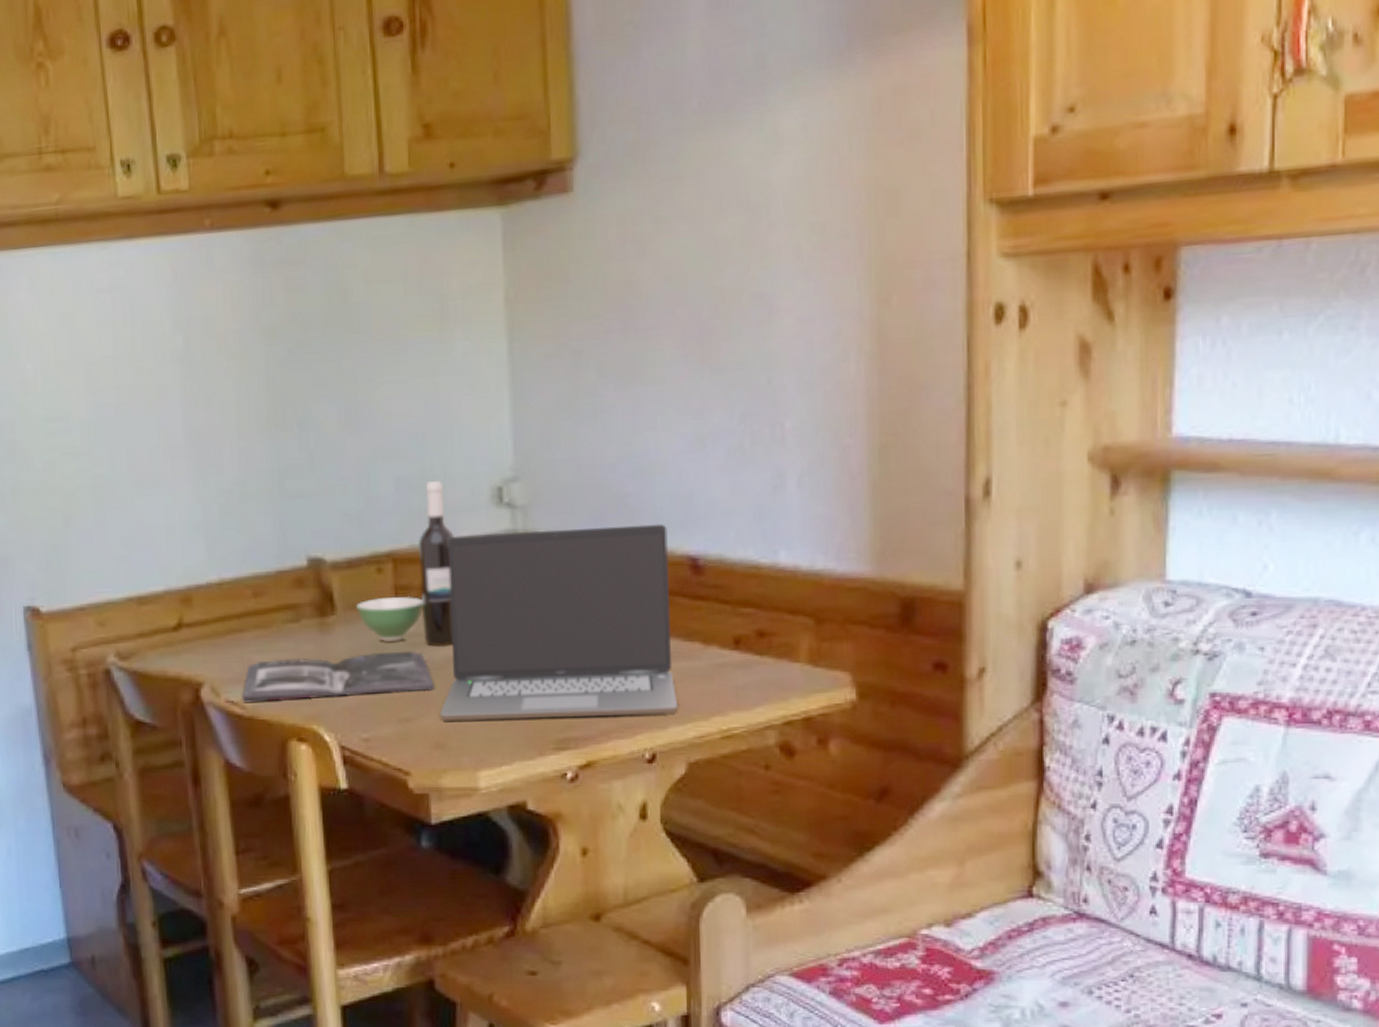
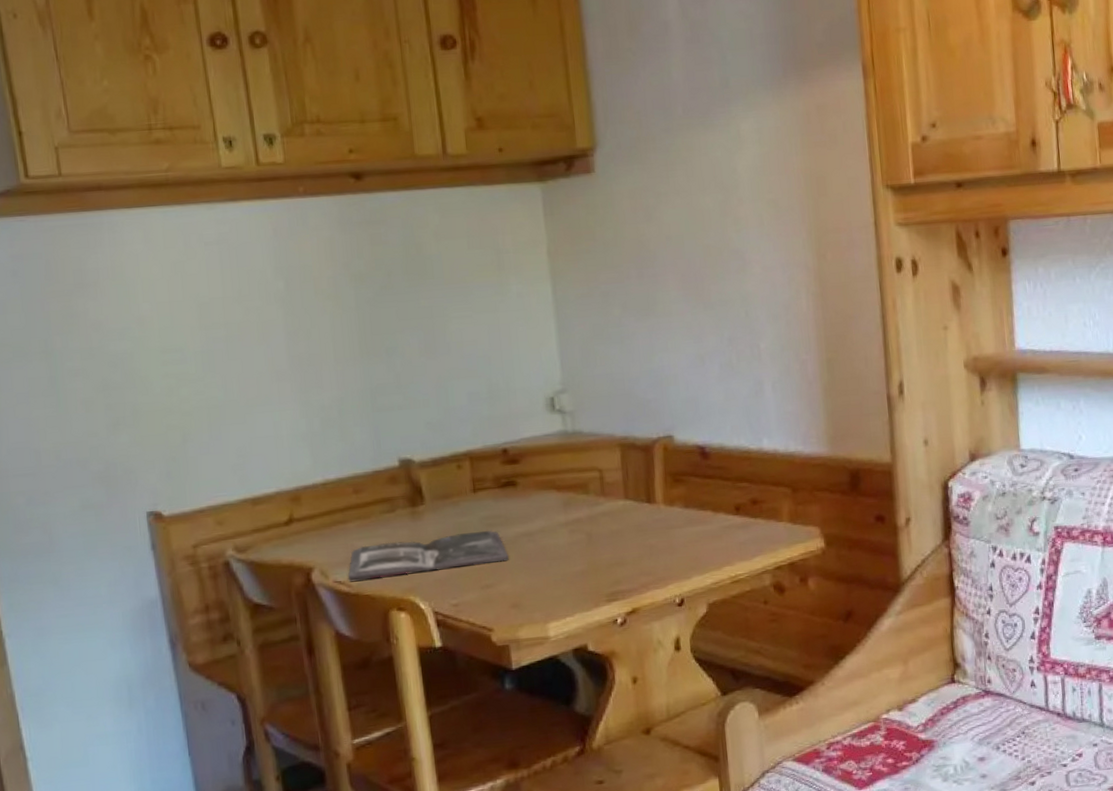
bowl: present [355,595,424,642] -> none [440,486,497,524]
wine bottle: present [418,481,456,647] -> none [490,394,523,526]
laptop: present [439,523,678,721] -> none [513,422,698,585]

